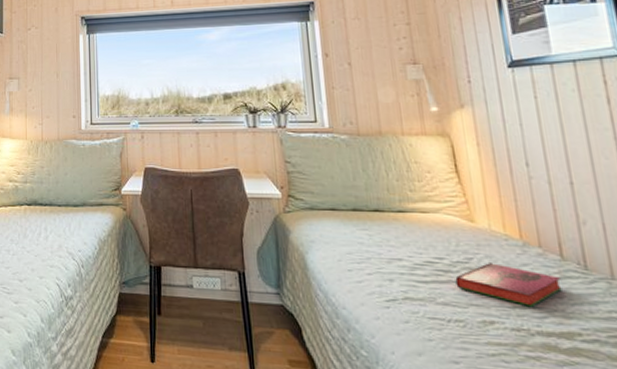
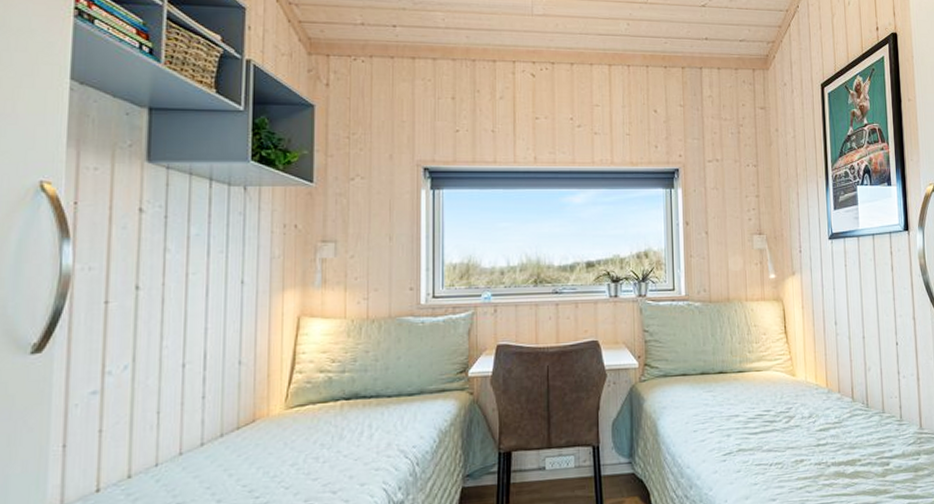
hardback book: present [455,263,562,307] -> none [778,410,851,443]

